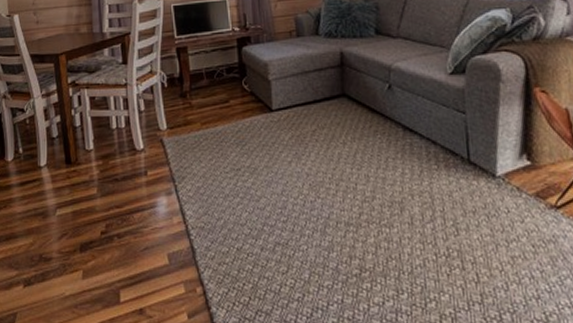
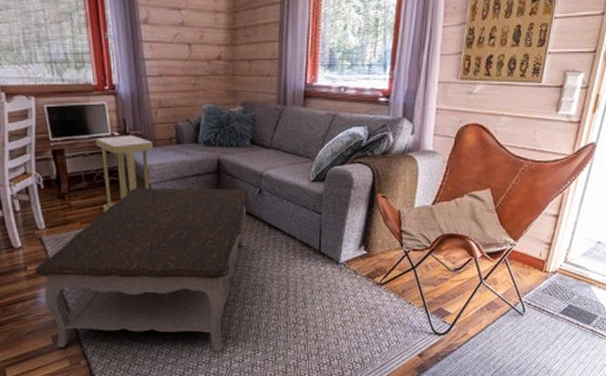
coffee table: none [154,84,376,290] -> present [34,187,248,353]
side table: none [217,29,273,113] -> present [95,135,153,213]

